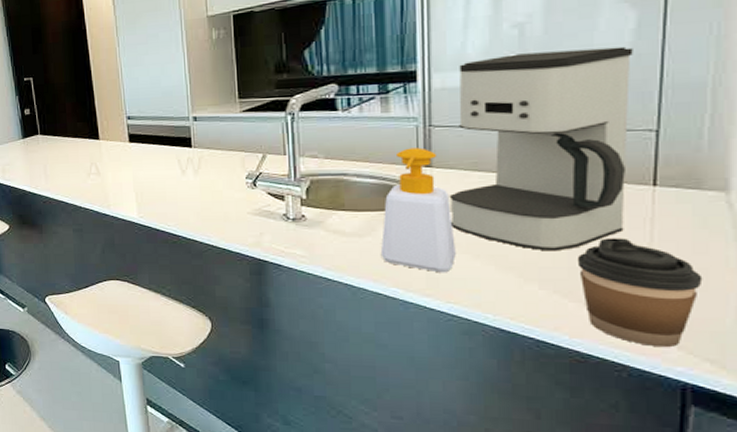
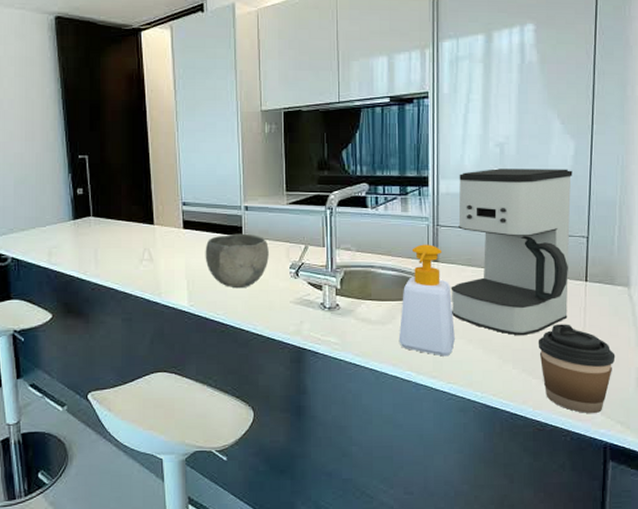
bowl: none [152,144,222,200] -> present [205,233,269,289]

